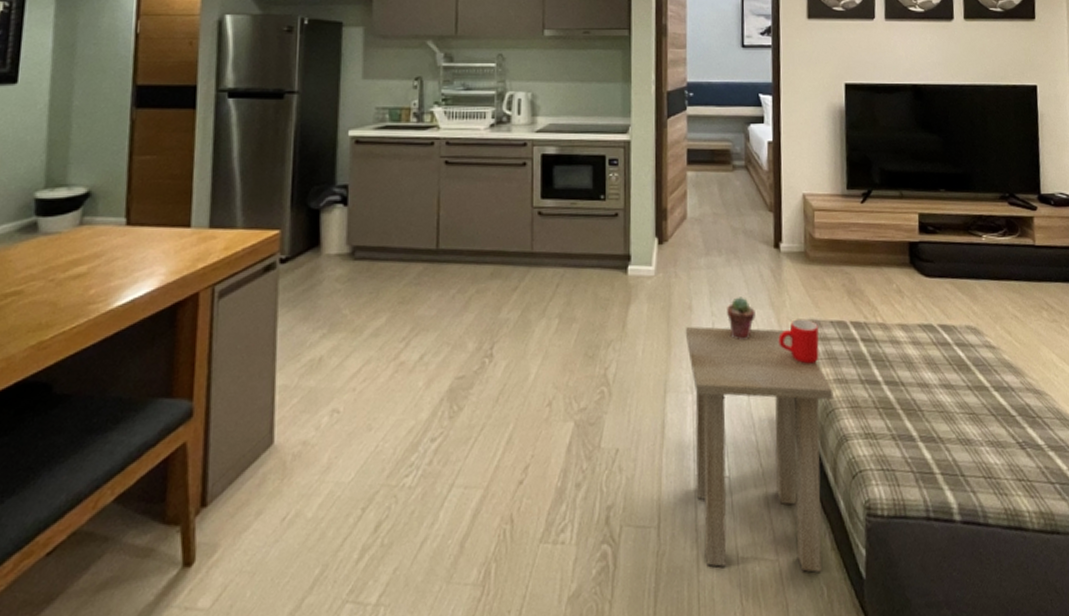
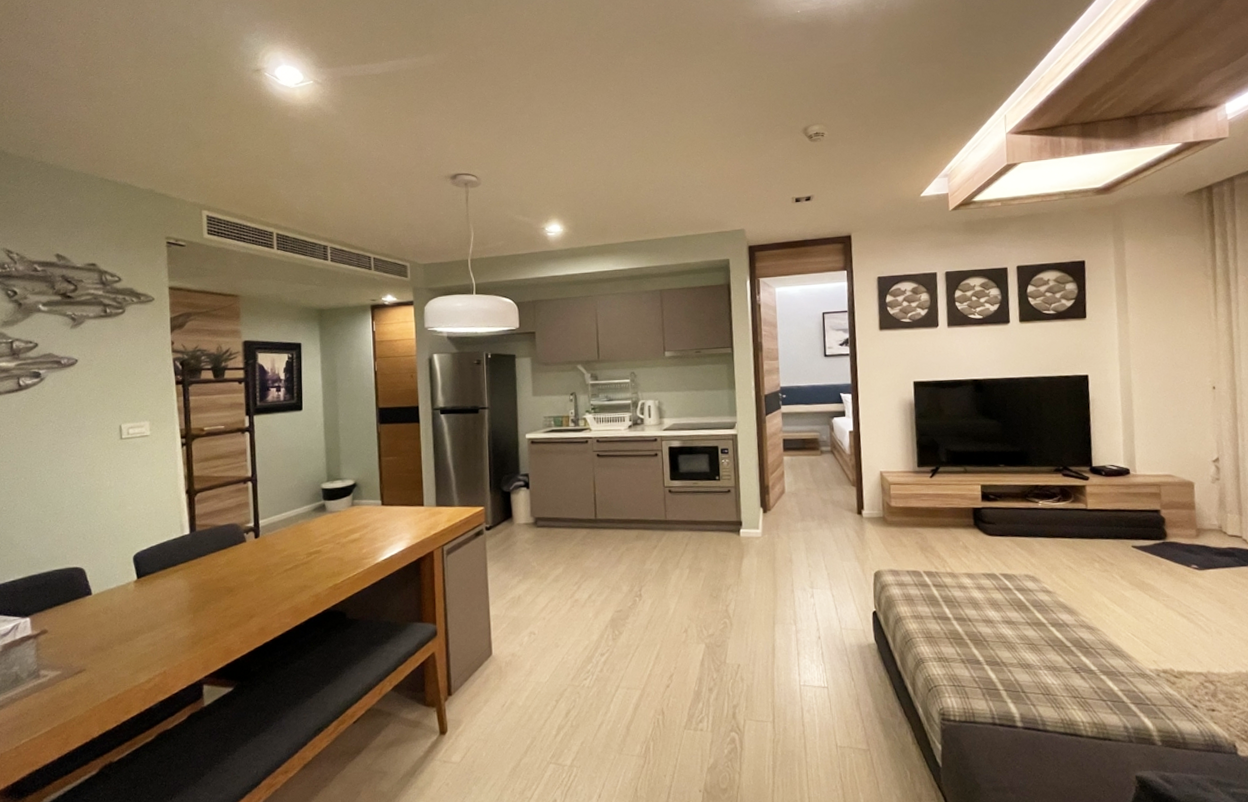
side table: present [685,326,833,573] -> none [787,574,911,760]
potted succulent: present [727,297,755,340] -> none [820,552,844,585]
mug: present [778,318,819,364] -> none [863,569,898,604]

